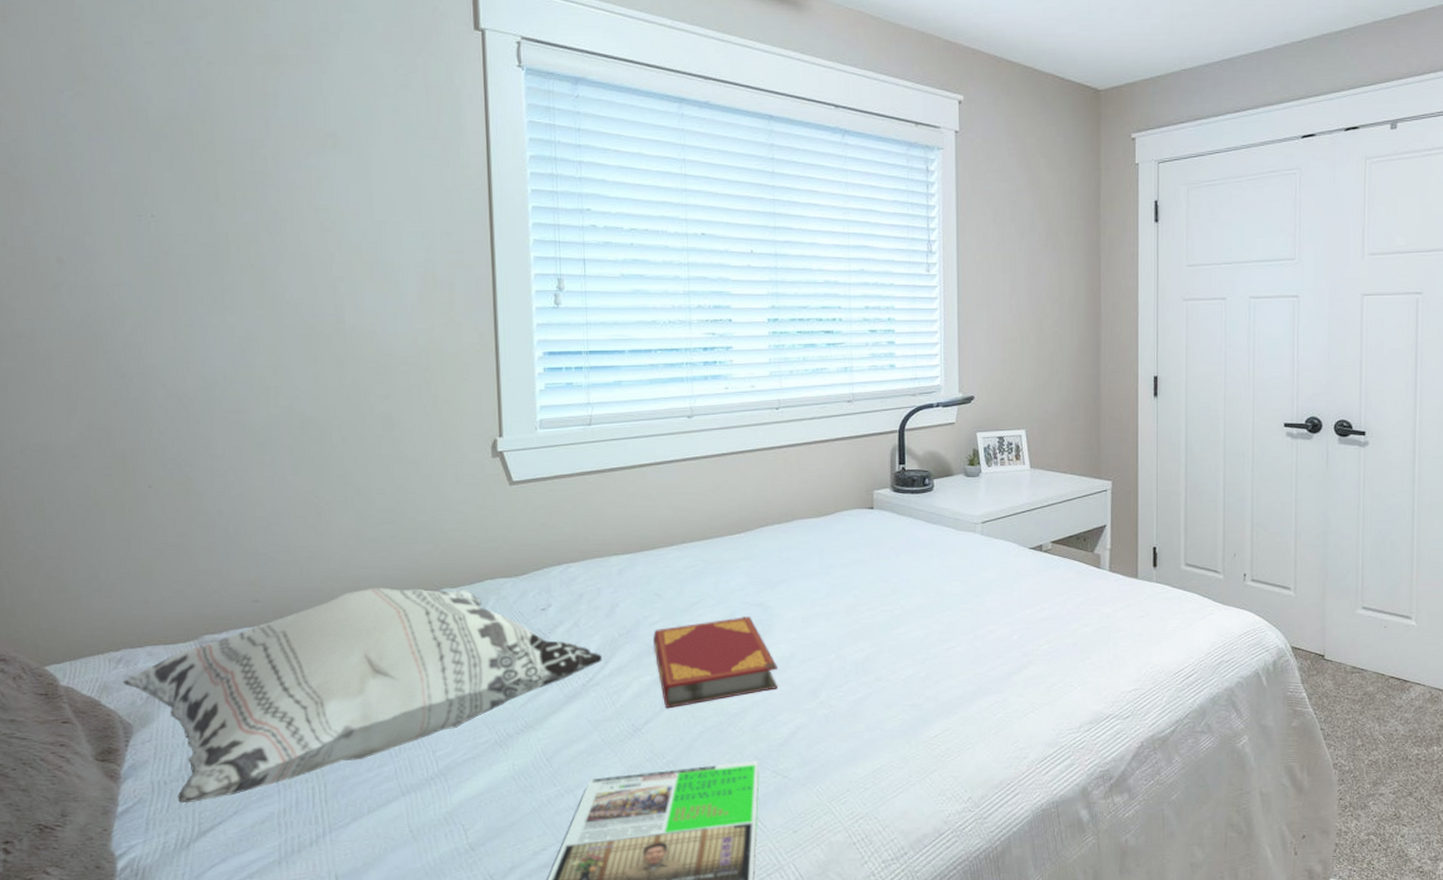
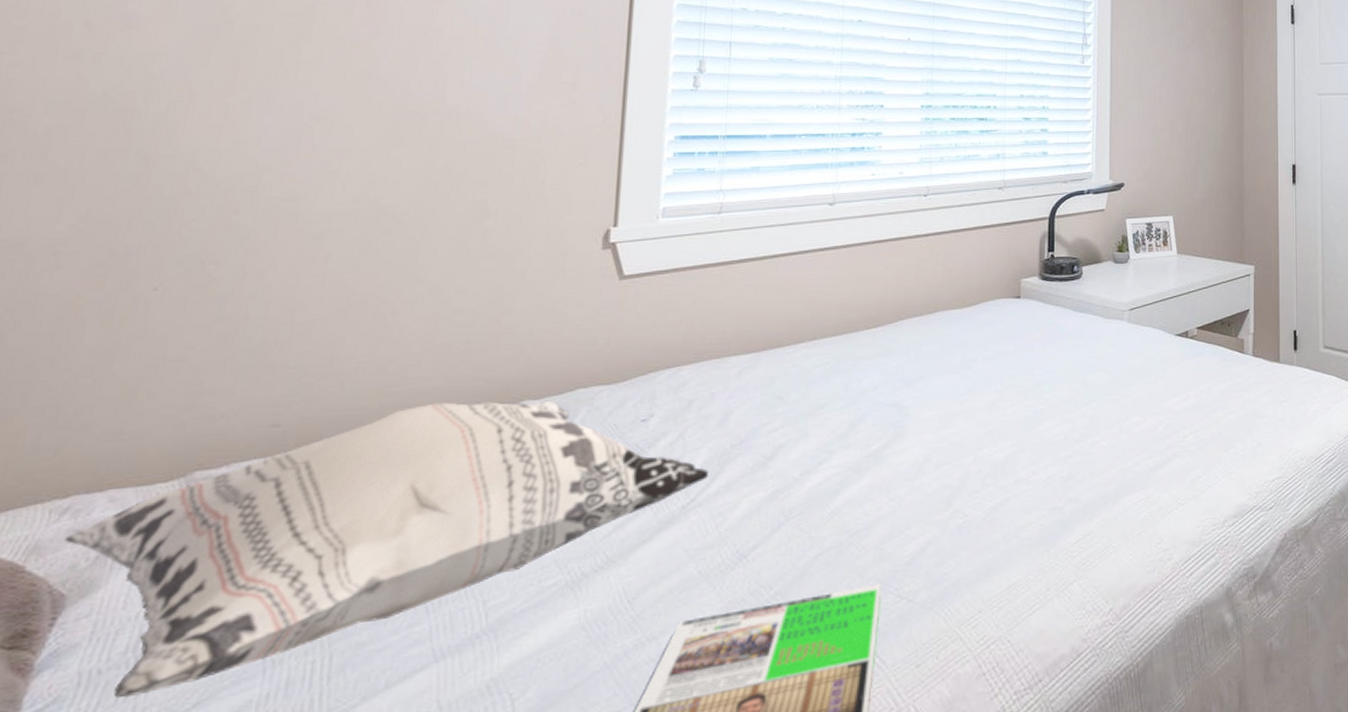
hardback book: present [653,615,779,709] -> none [770,417,910,530]

